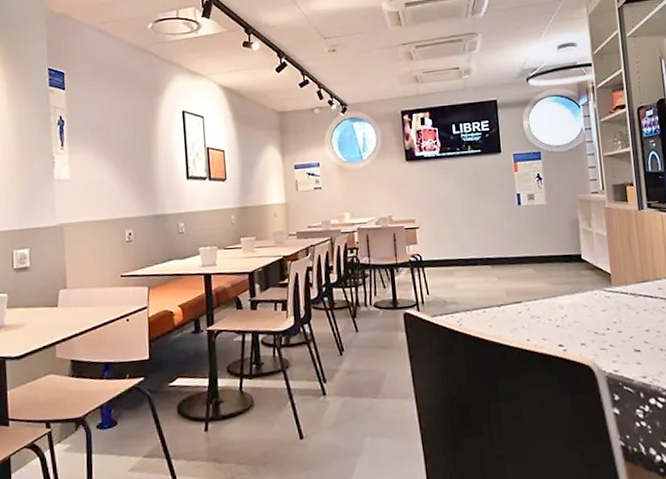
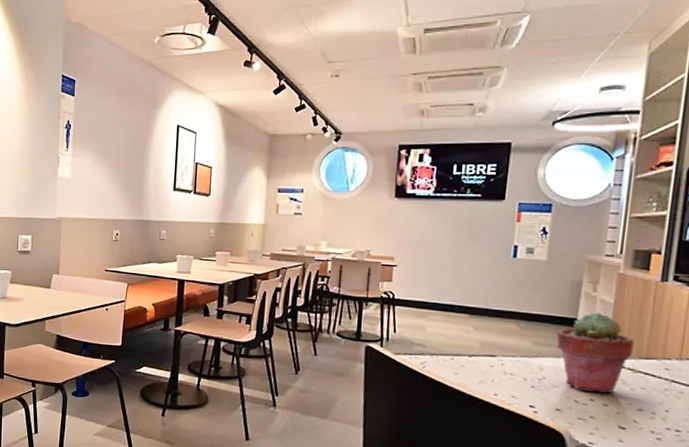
potted succulent: none [568,245,631,322] -> present [556,312,634,393]

